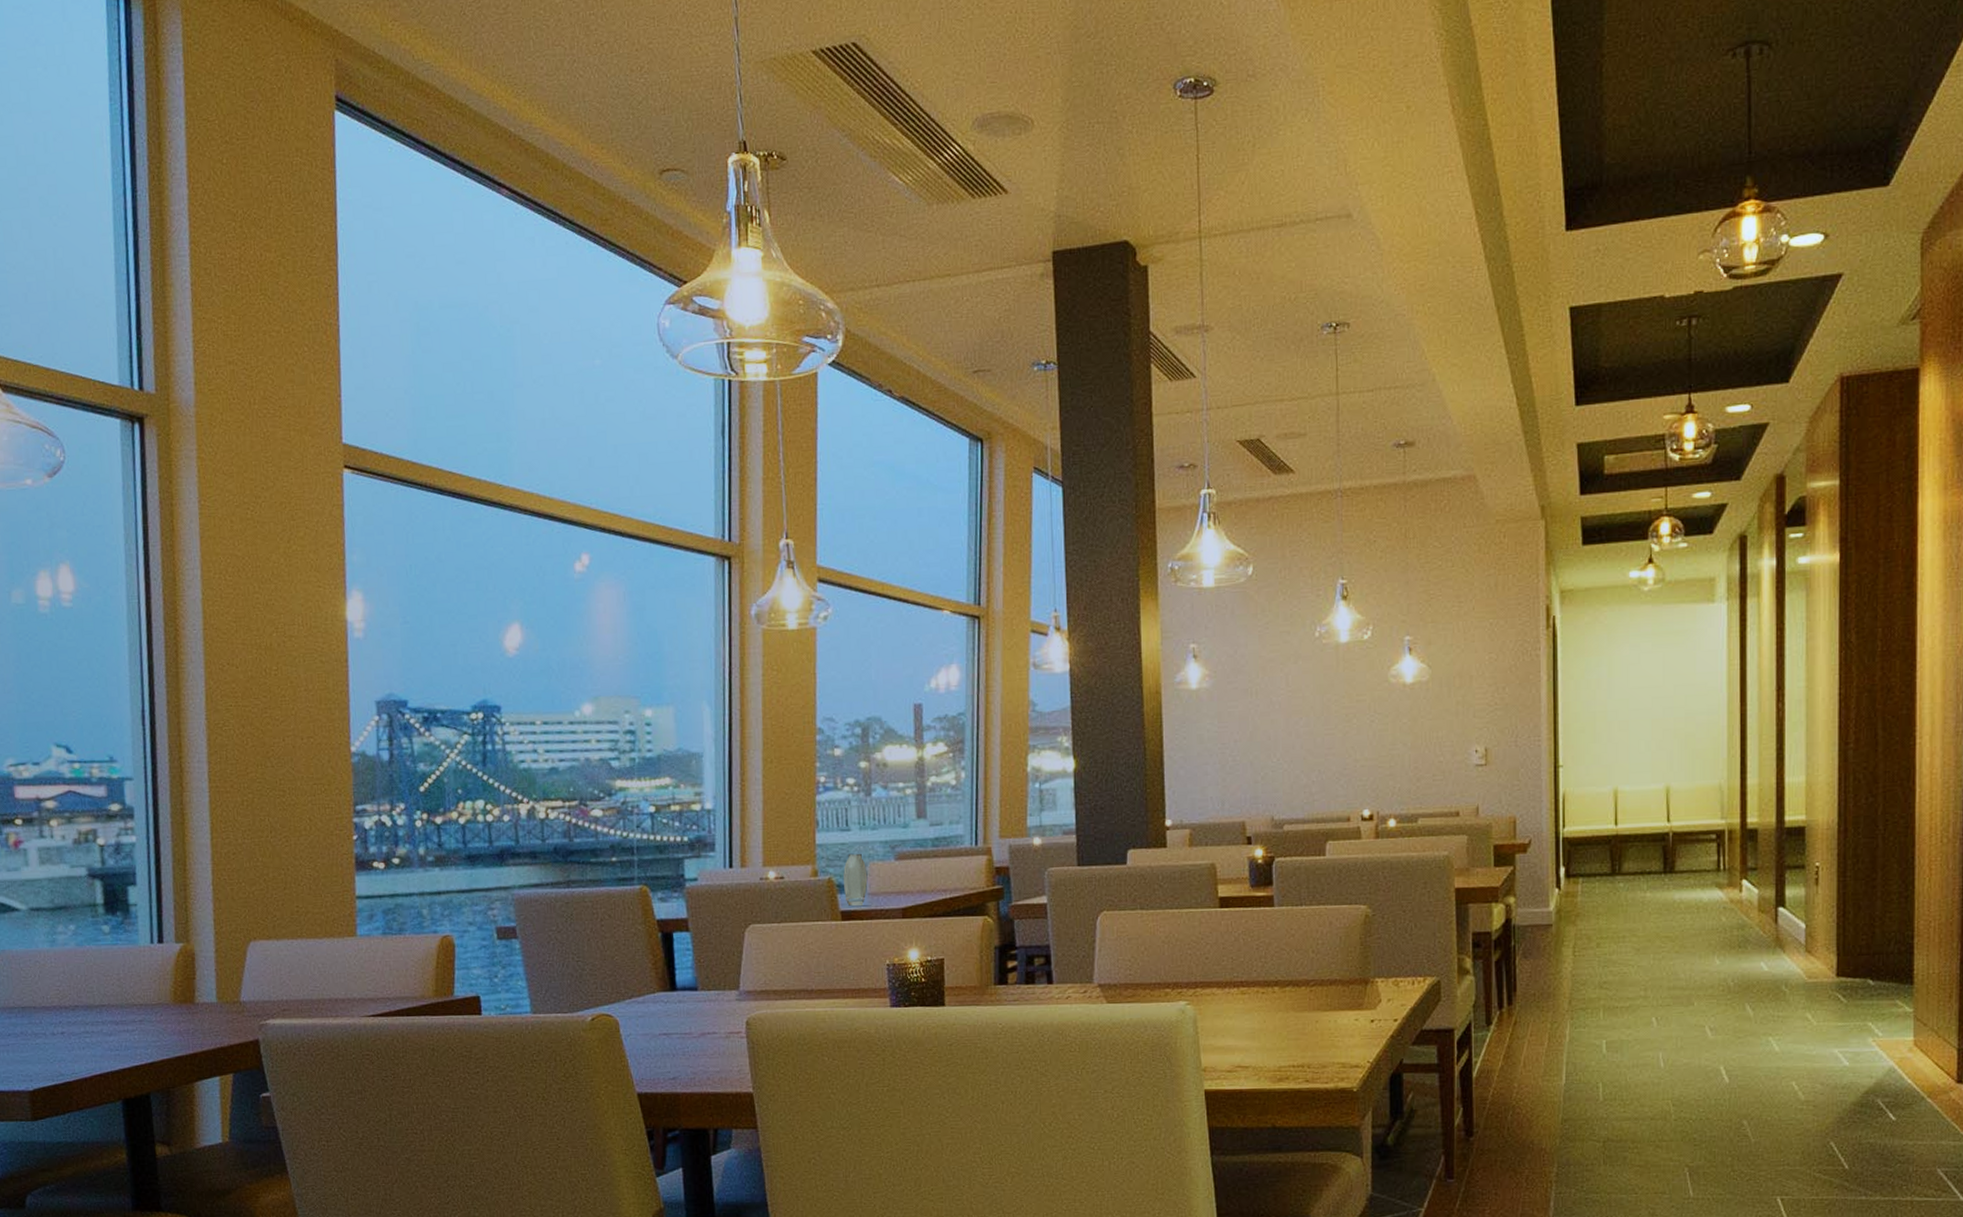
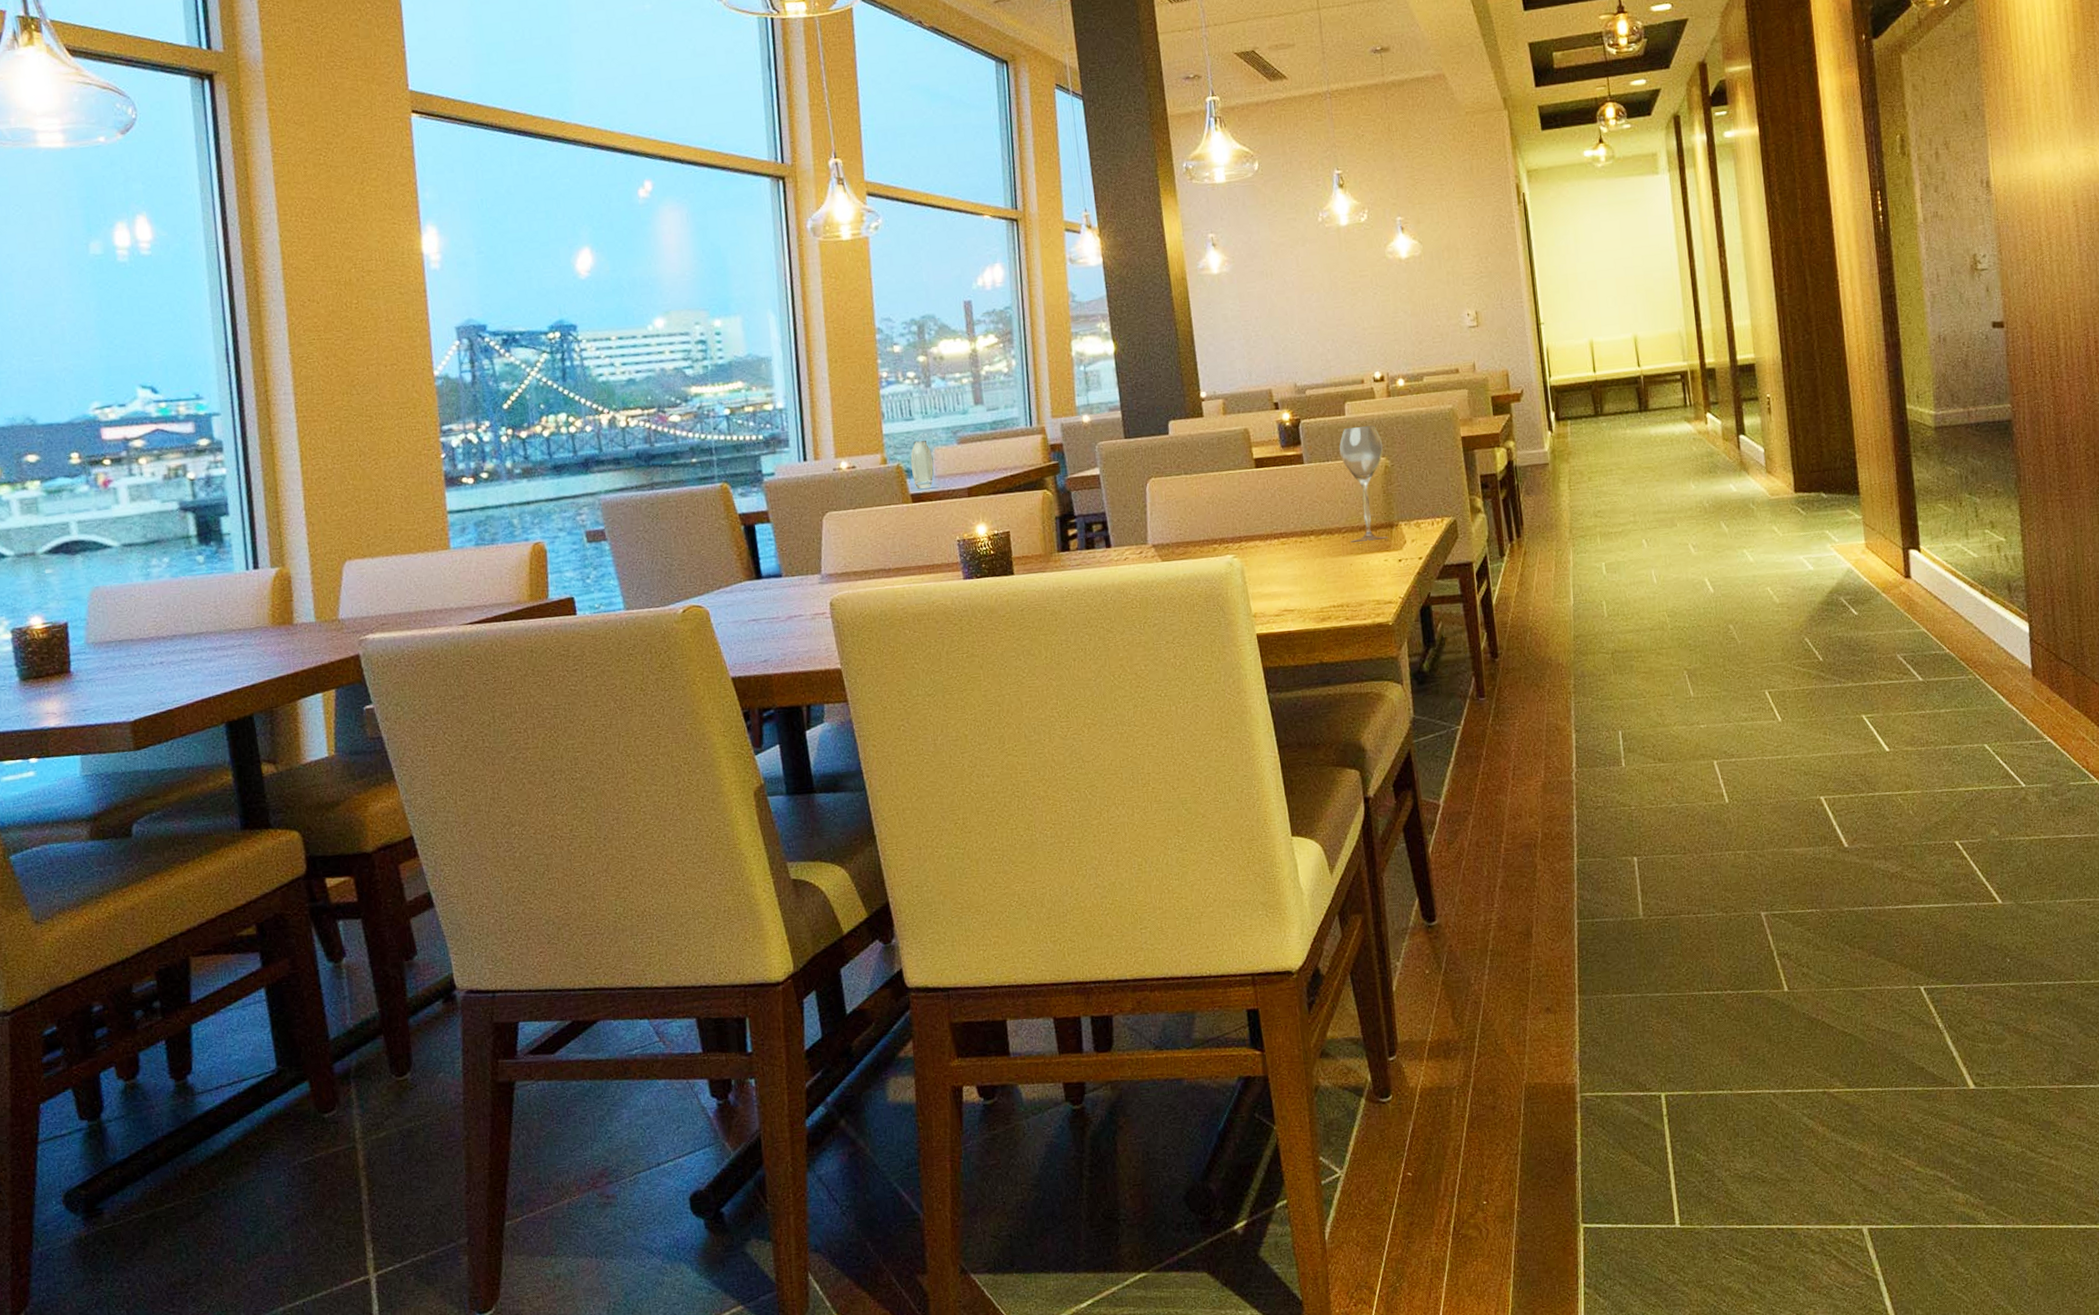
wineglass: none [1315,869,1365,1000] -> present [1339,425,1389,545]

